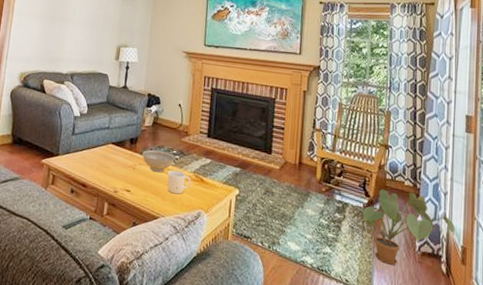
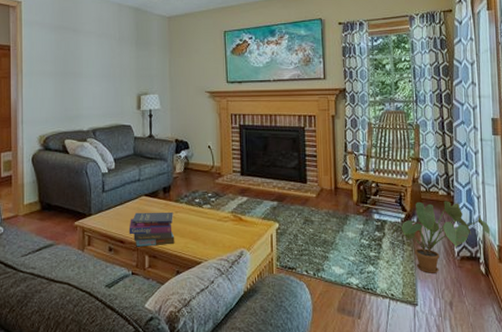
books: none [92,159,137,195] -> present [128,212,175,247]
decorative bowl: present [142,149,175,173] -> none [177,195,211,218]
mug: present [167,170,191,195] -> none [205,213,230,237]

